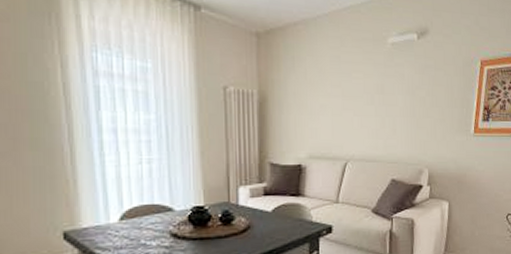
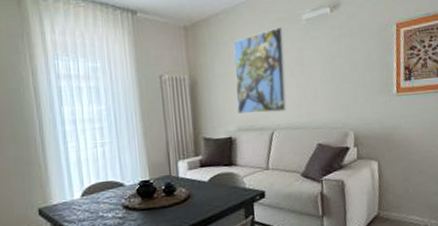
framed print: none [309,47,367,142] -> present [233,26,287,115]

